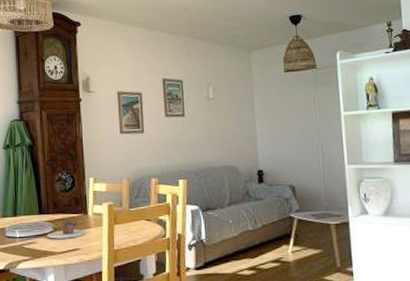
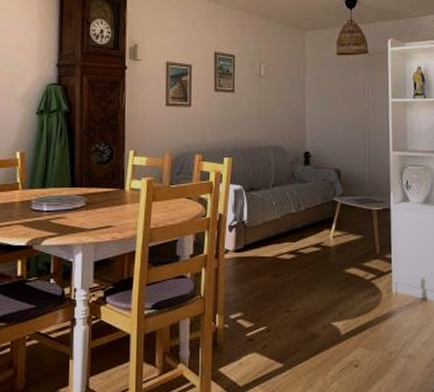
teapot: present [47,214,87,239] -> none [78,189,122,214]

